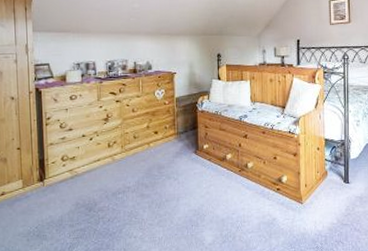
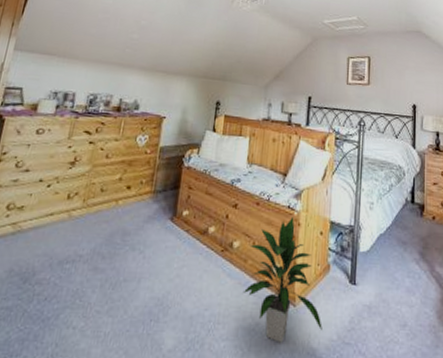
indoor plant: none [260,139,325,230] -> present [242,216,322,343]

